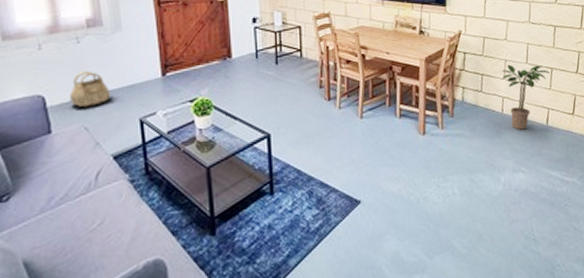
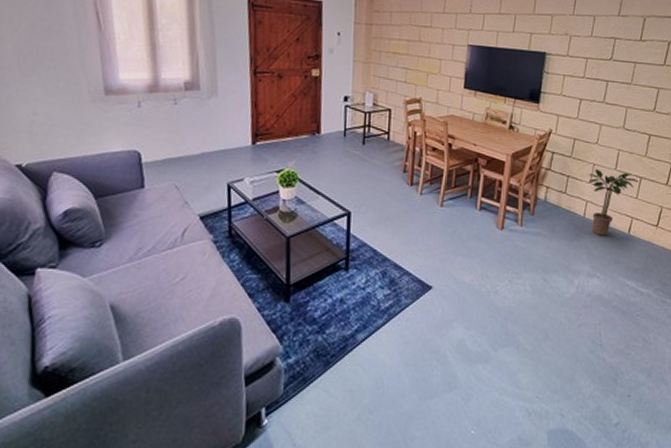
basket: present [70,70,111,107] -> none [163,131,203,166]

